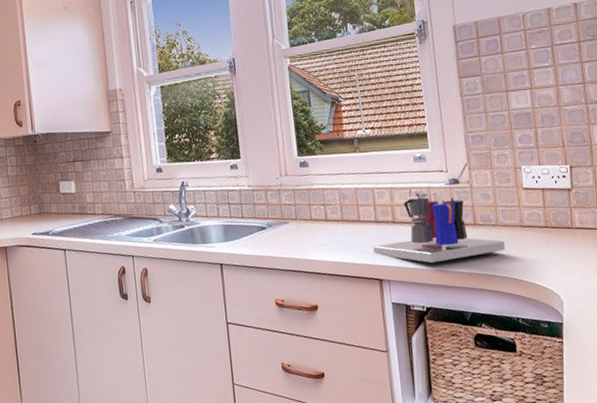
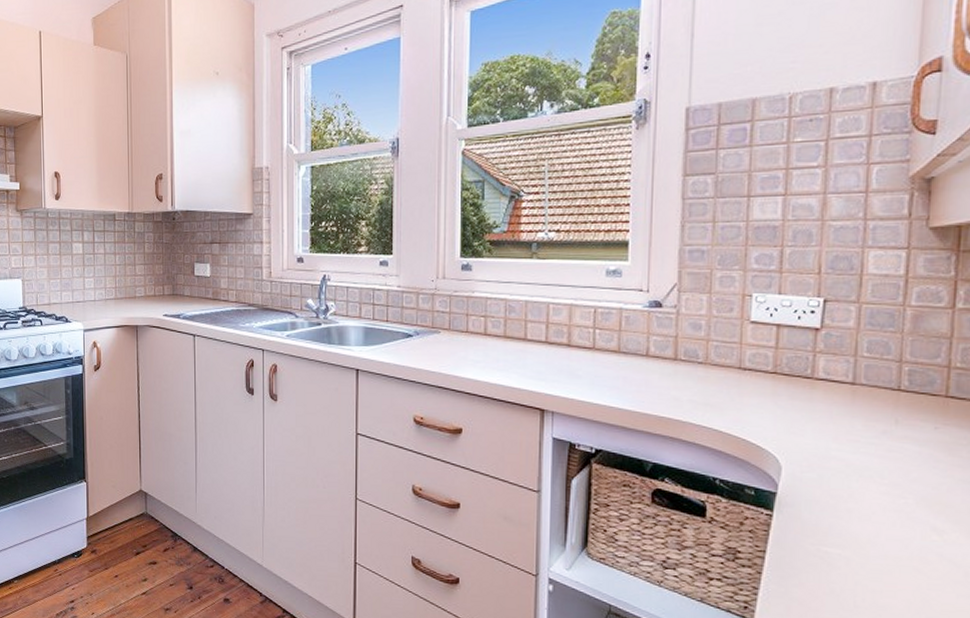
coffee maker: present [373,192,505,264] -> none [539,314,712,399]

